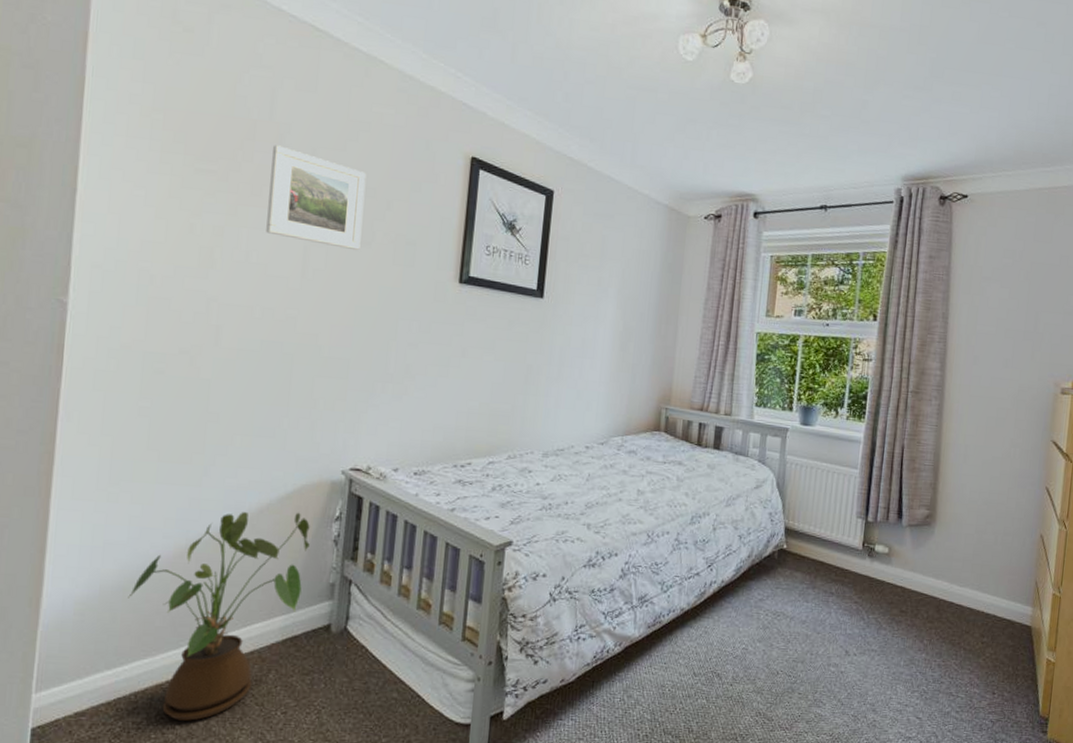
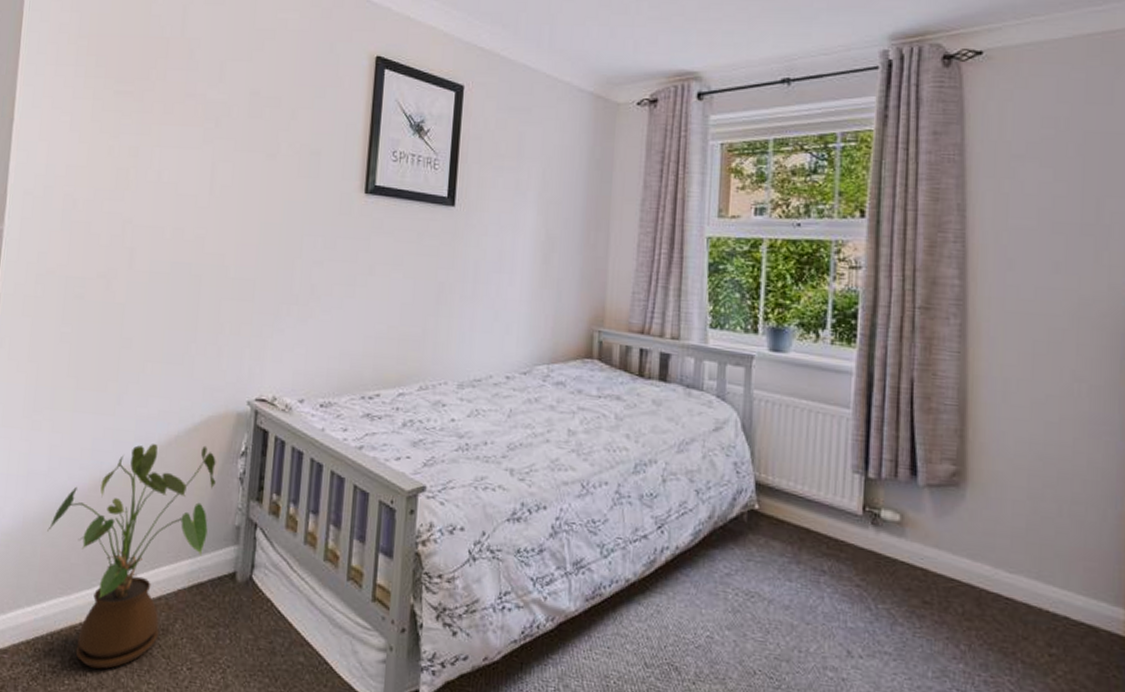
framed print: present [266,145,367,250] -> none [177,61,272,163]

